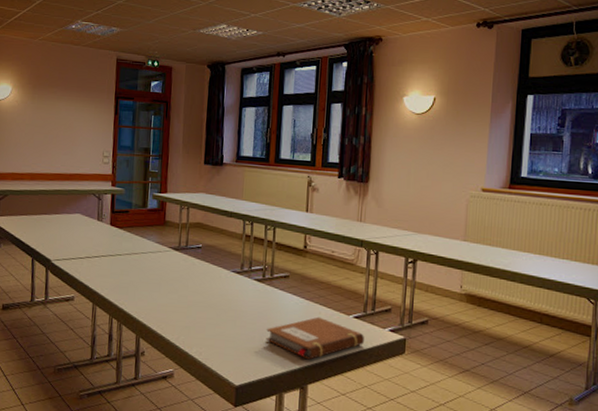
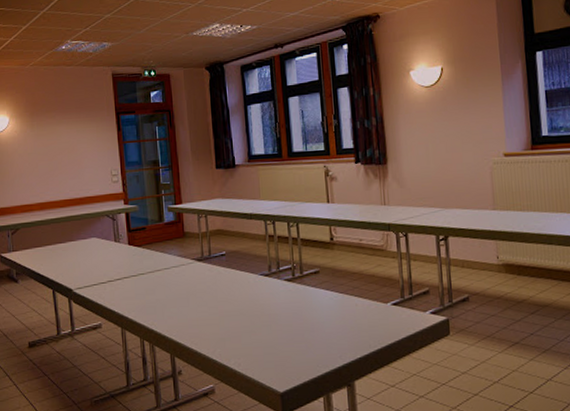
notebook: present [266,317,364,360] -> none [304,309,406,355]

